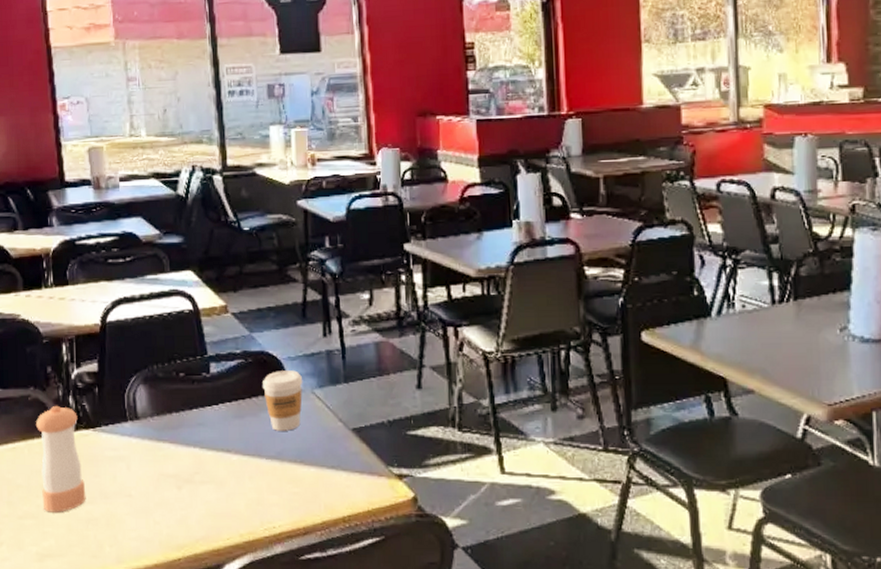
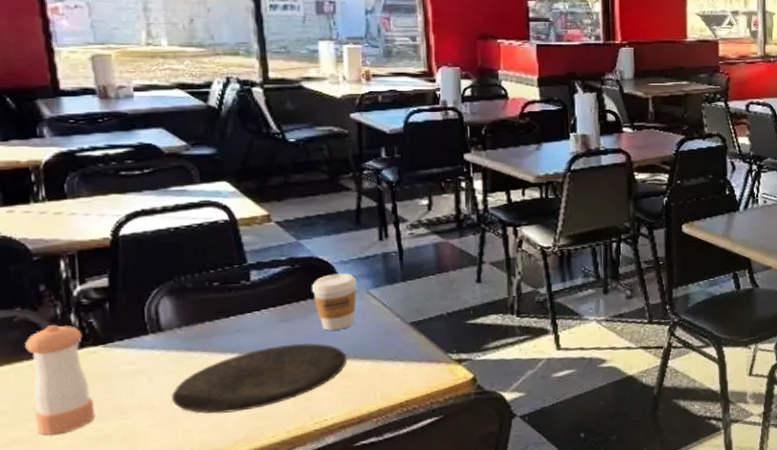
plate: none [145,443,294,508] -> present [172,343,348,414]

